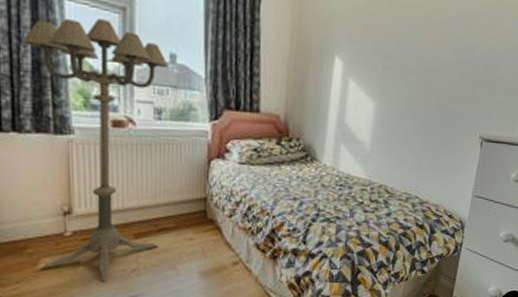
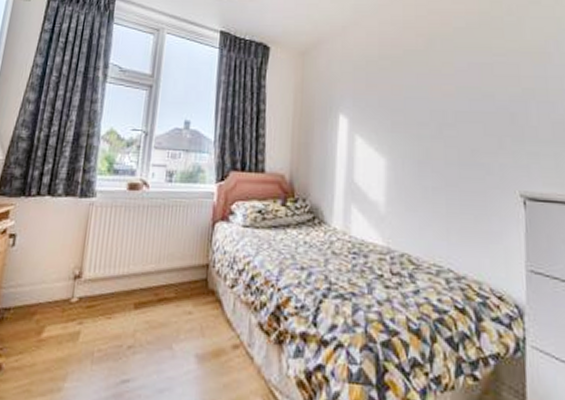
floor lamp: present [21,19,169,282] -> none [43,96,183,360]

